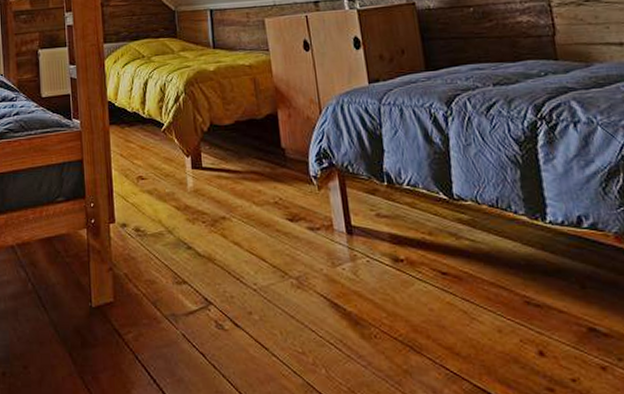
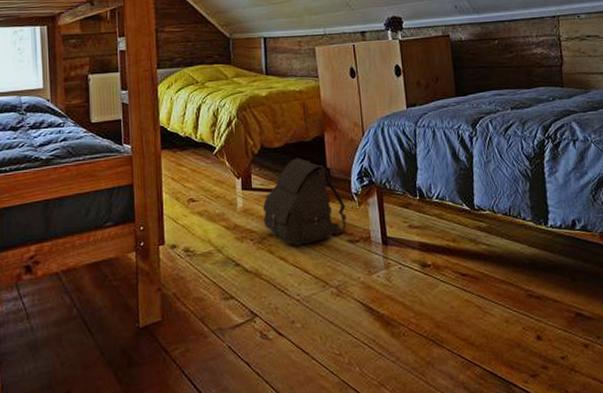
satchel: none [214,136,306,231] -> present [262,158,347,246]

